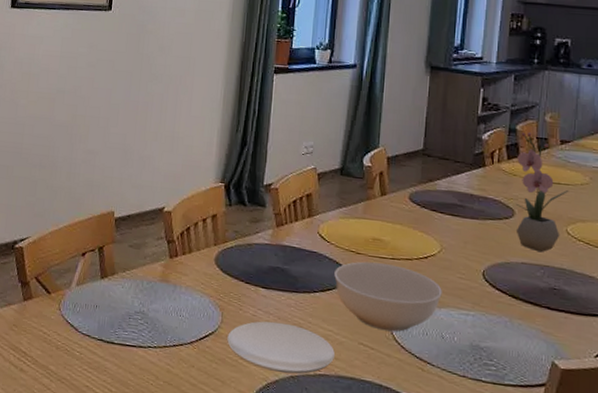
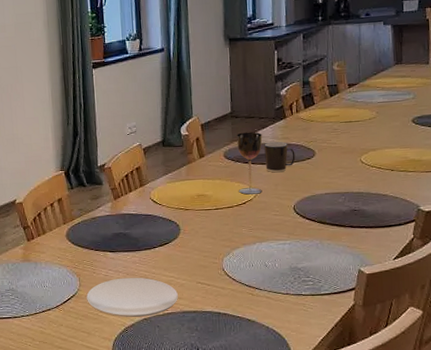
bowl: present [334,261,442,332] -> none [169,214,261,269]
wineglass: none [421,174,456,250] -> present [237,132,263,195]
mug: none [455,190,492,229] -> present [264,141,296,173]
flower arrangement: present [515,132,569,253] -> none [312,82,360,182]

